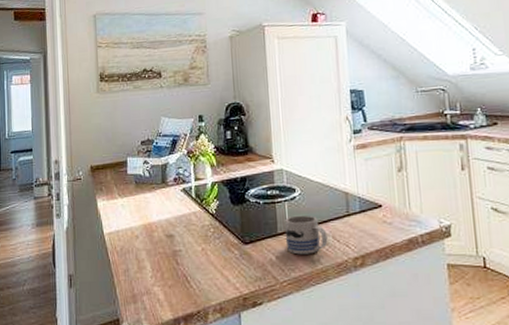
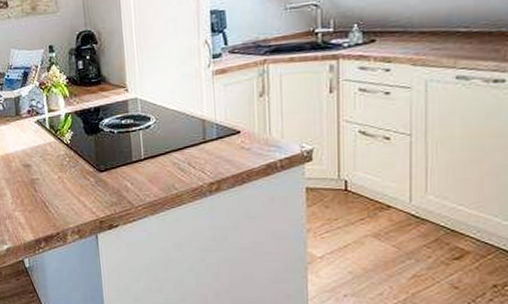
mug: present [284,215,328,255] -> none [139,143,183,181]

